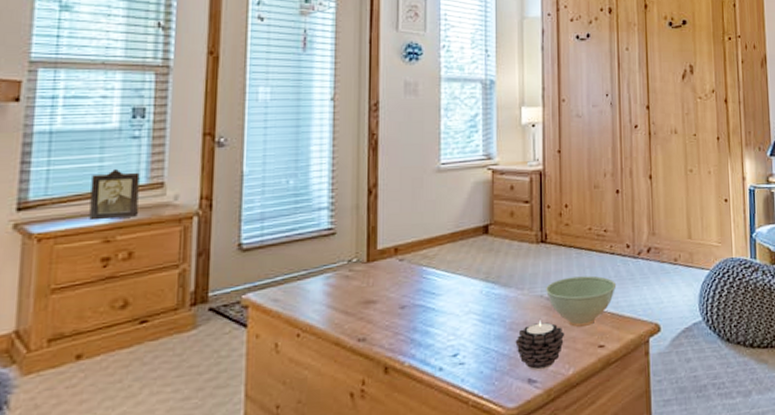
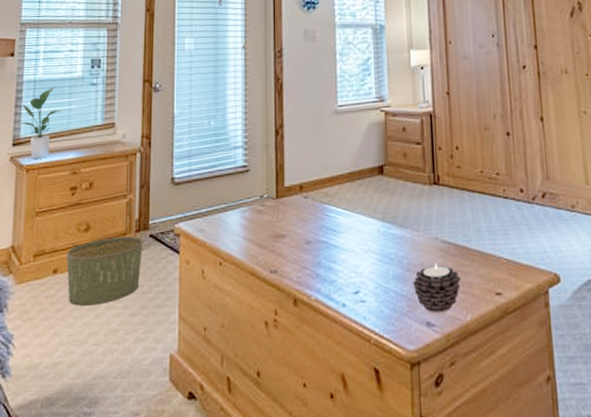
potted plant: none [26,140,91,226] -> present [18,87,62,159]
photo frame: present [89,169,140,221] -> none [62,112,97,155]
basket: none [94,311,200,395] -> present [66,236,143,306]
bowl: present [546,275,617,328] -> none [441,220,512,273]

